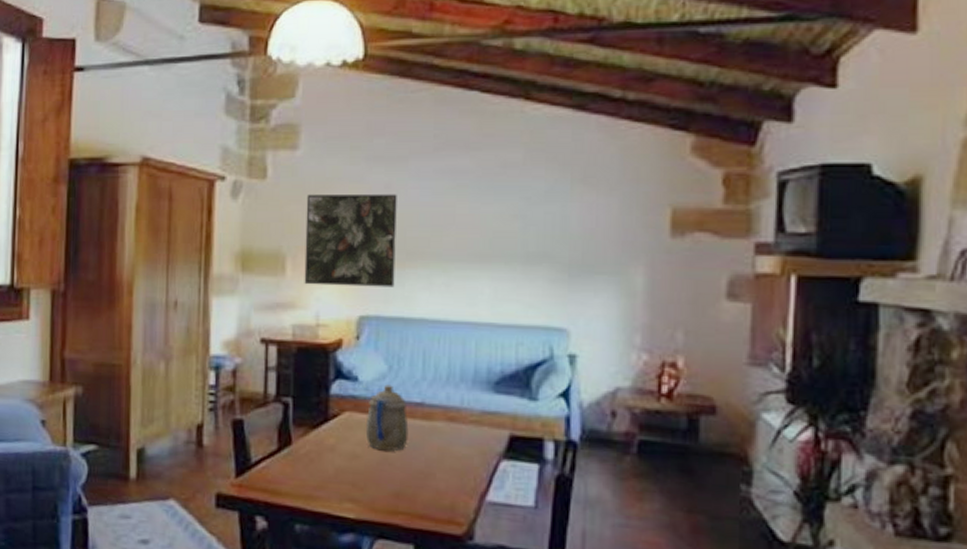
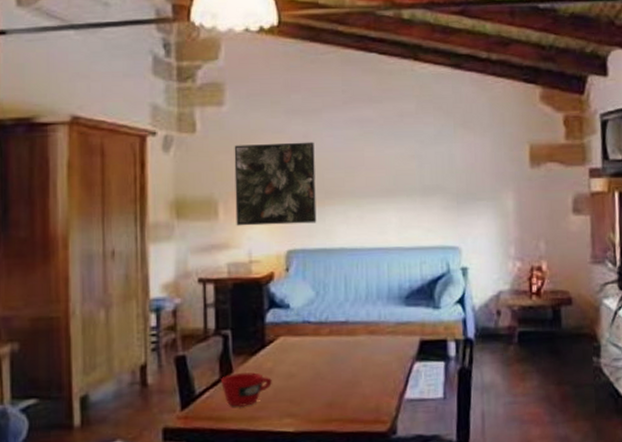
cup: none [277,445,333,484] -> present [220,372,272,408]
teapot: present [365,384,409,451] -> none [298,308,337,367]

